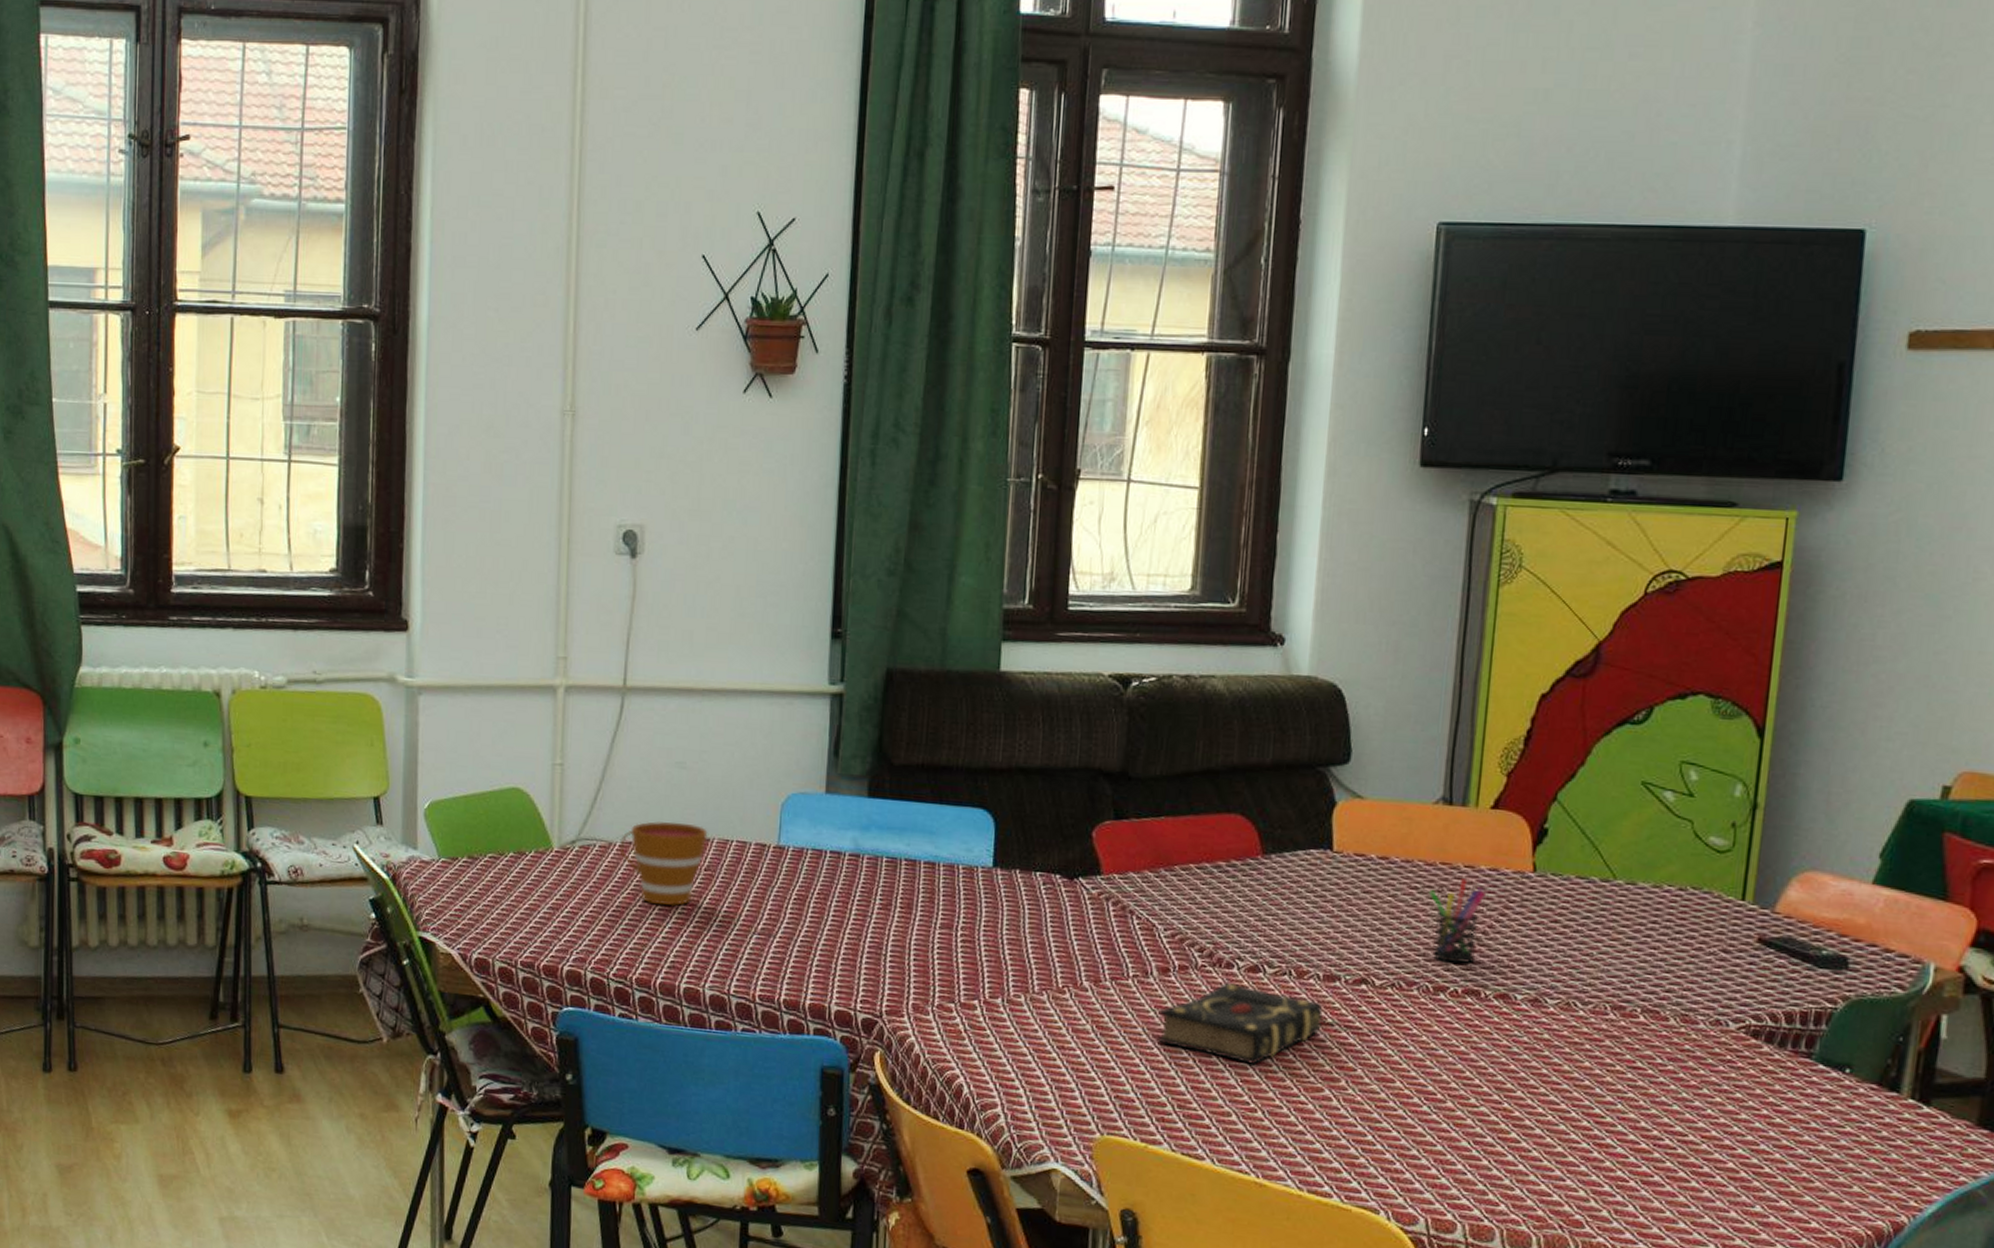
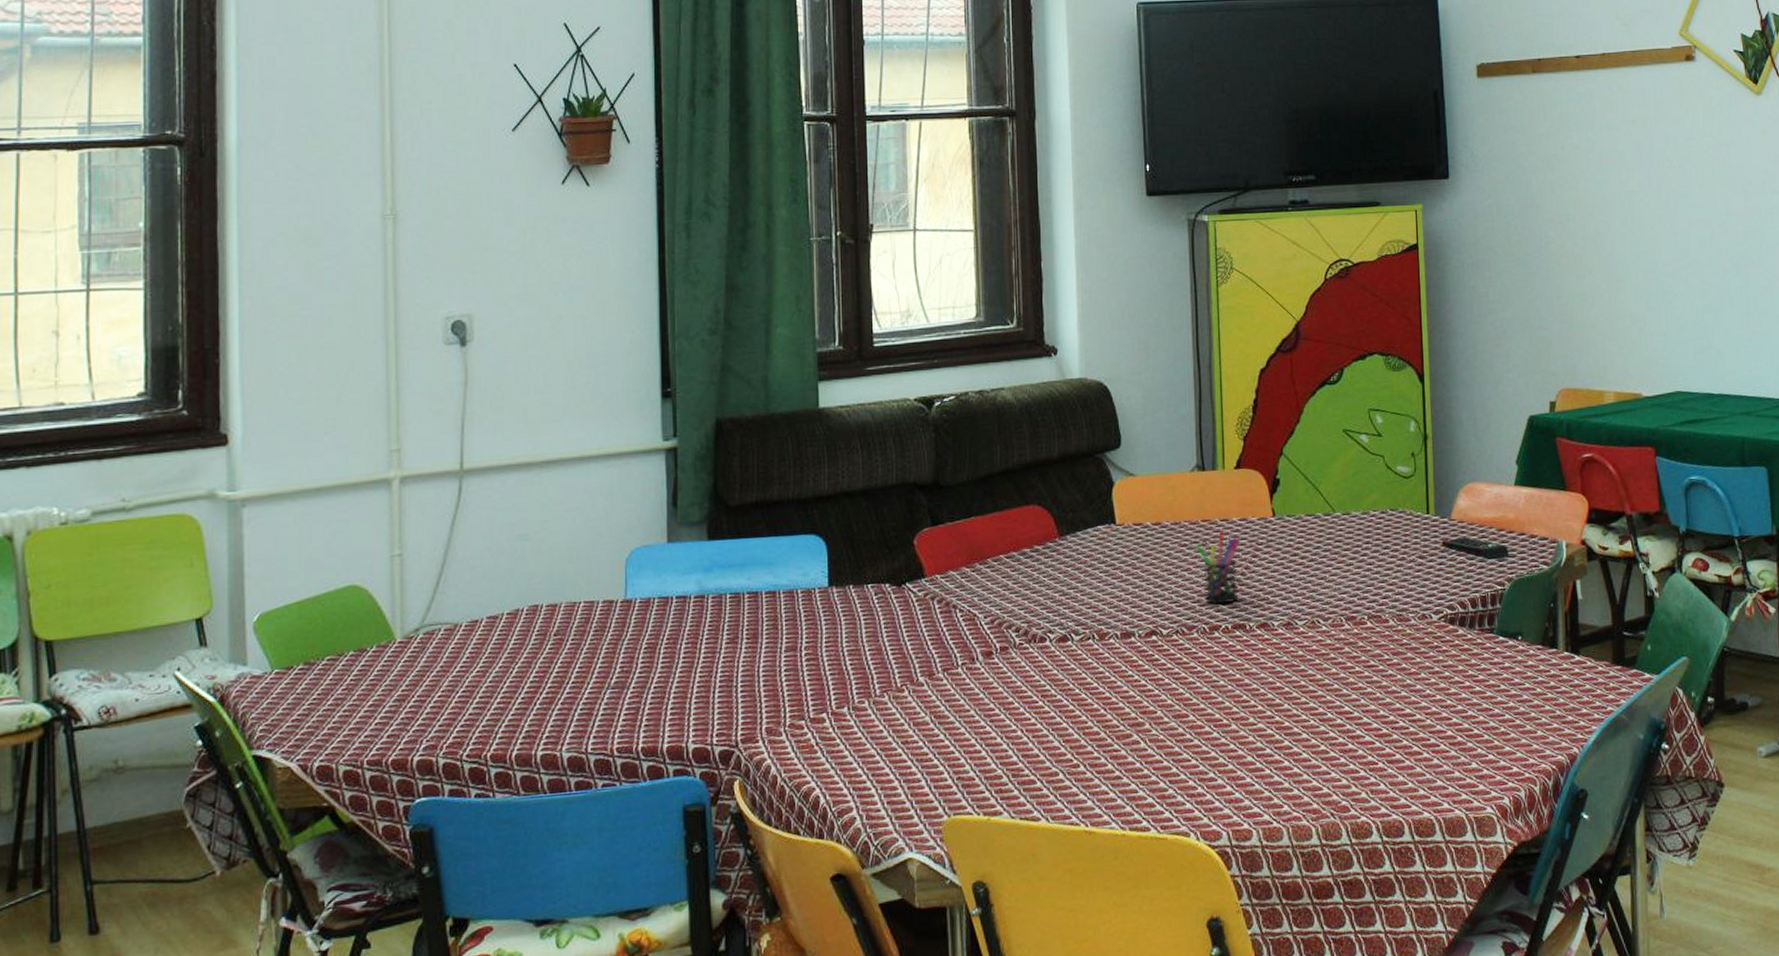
cup: present [619,821,708,907] -> none [466,593,555,677]
book: present [1156,982,1324,1065] -> none [987,654,1126,726]

